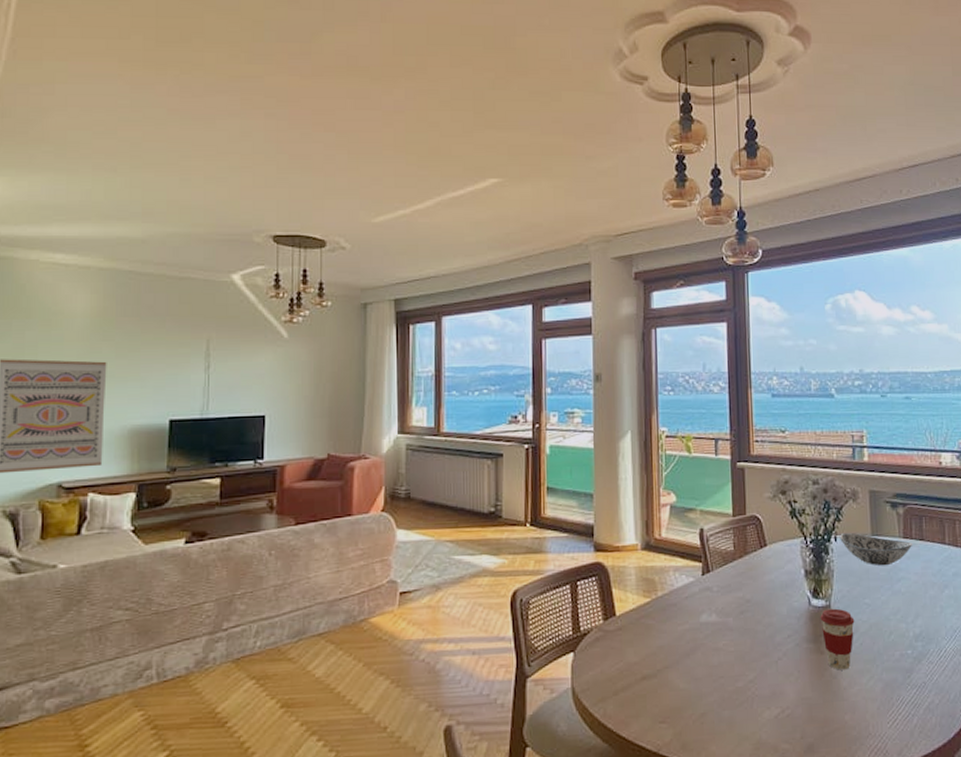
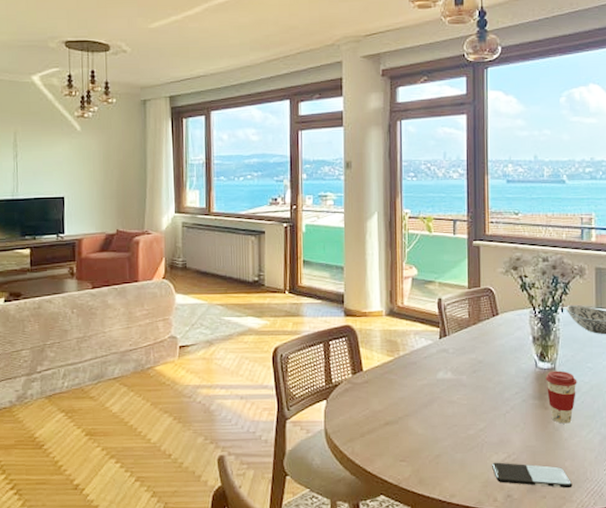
smartphone: none [763,718,854,747] -> present [491,462,573,489]

